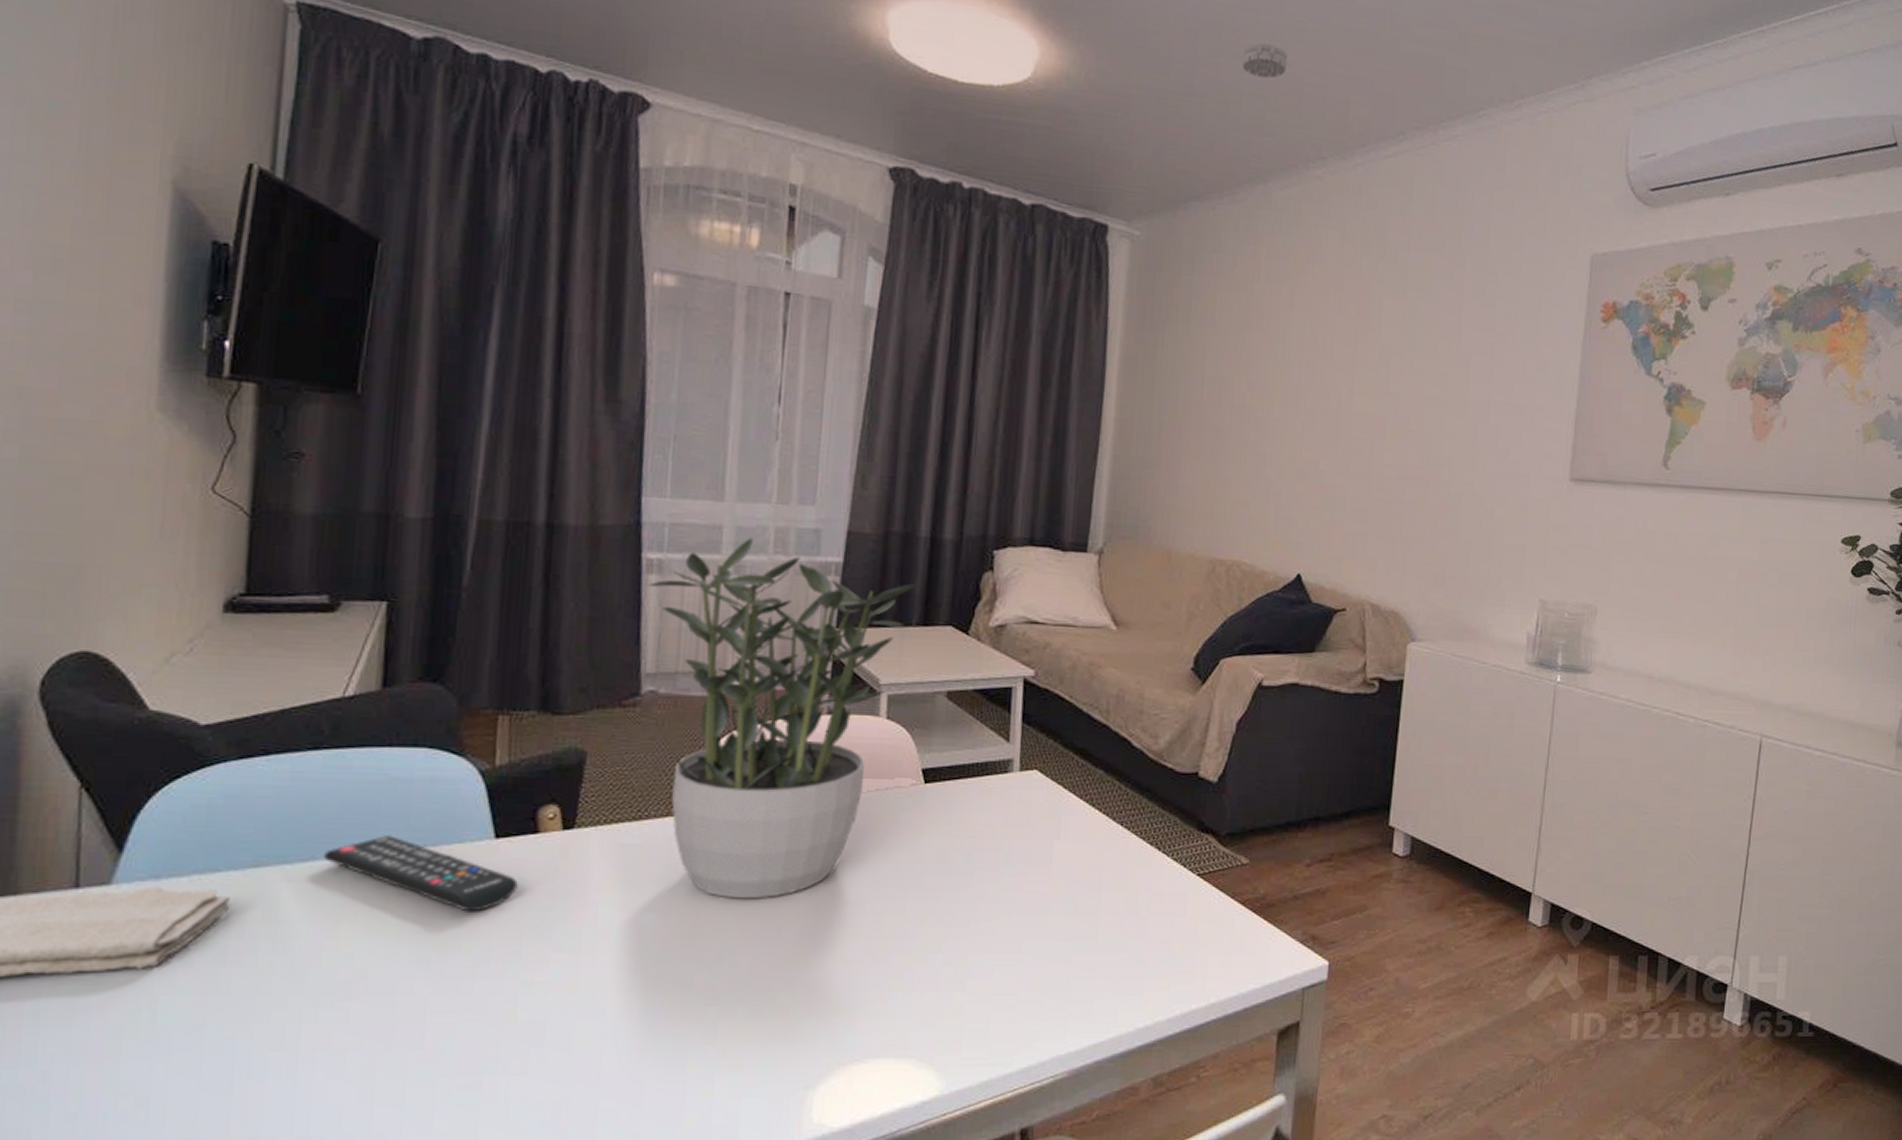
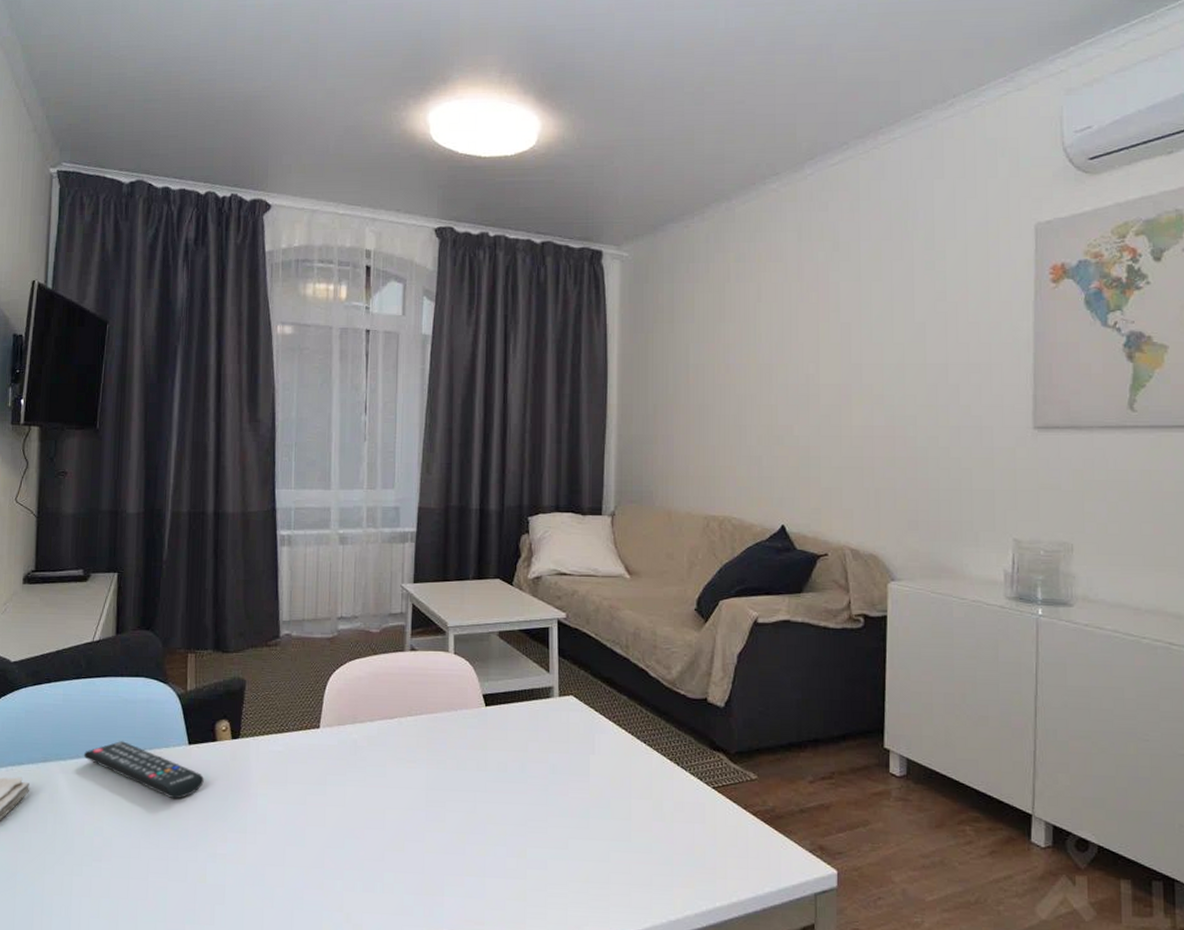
potted plant: present [648,537,919,899] -> none [282,515,473,796]
smoke detector: present [1241,42,1288,79] -> none [702,88,740,117]

